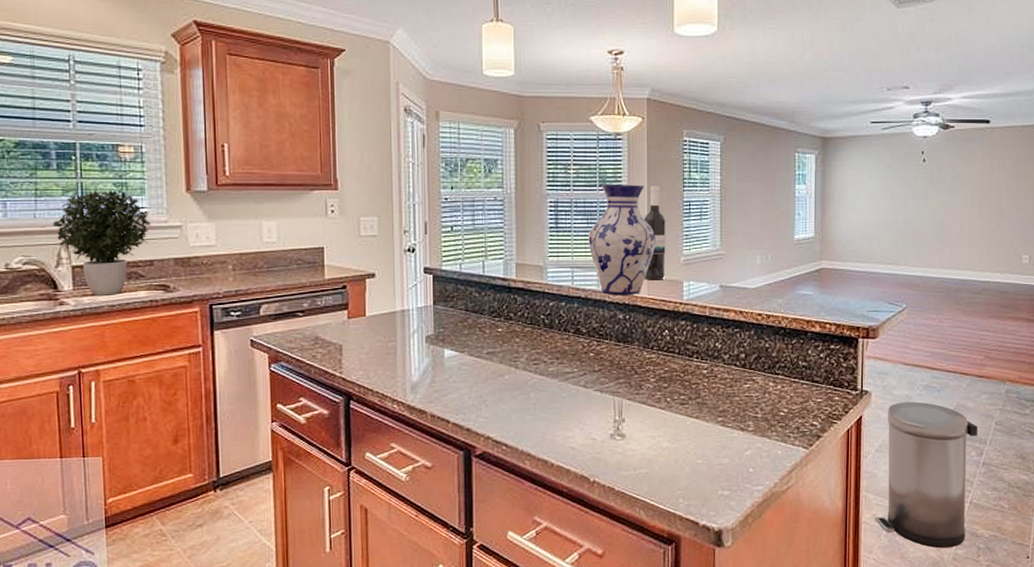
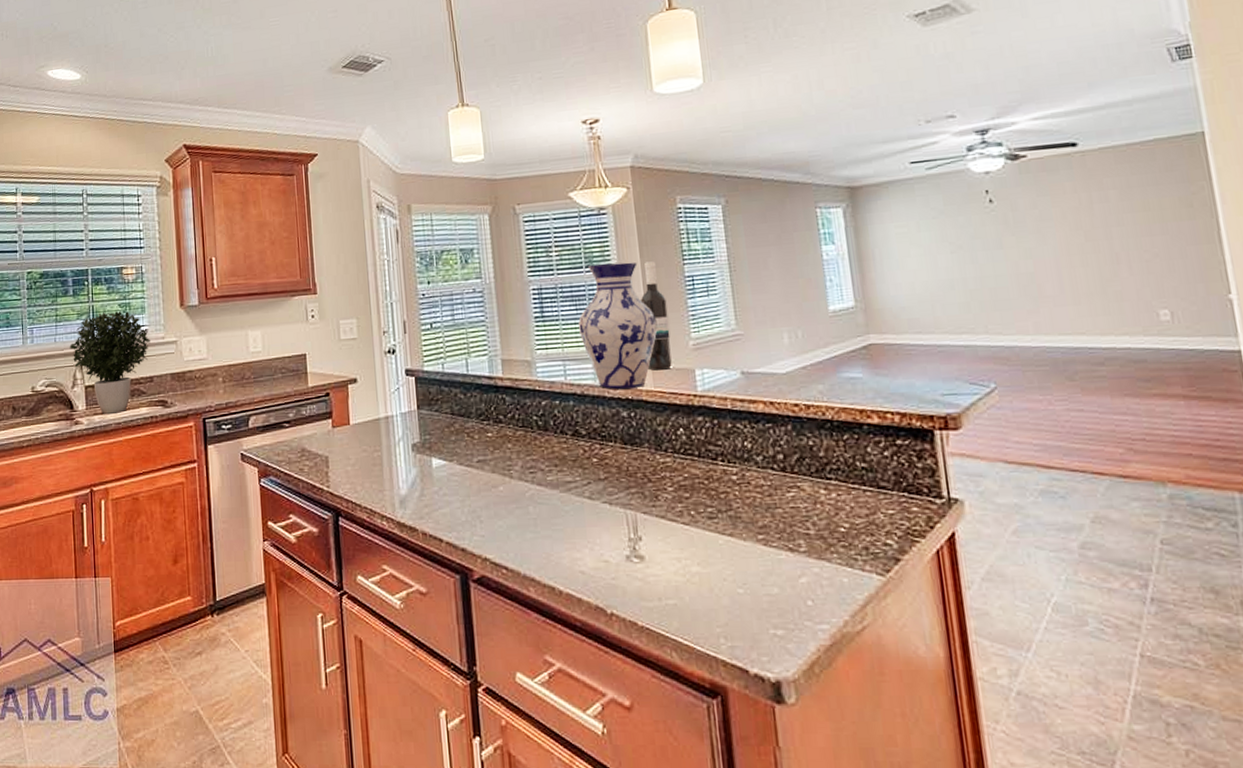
pedal bin: present [875,401,977,548] -> none [991,512,1142,721]

